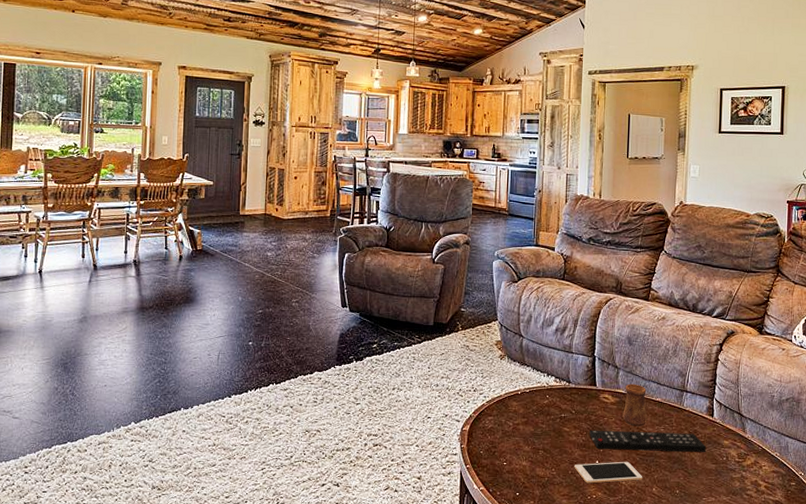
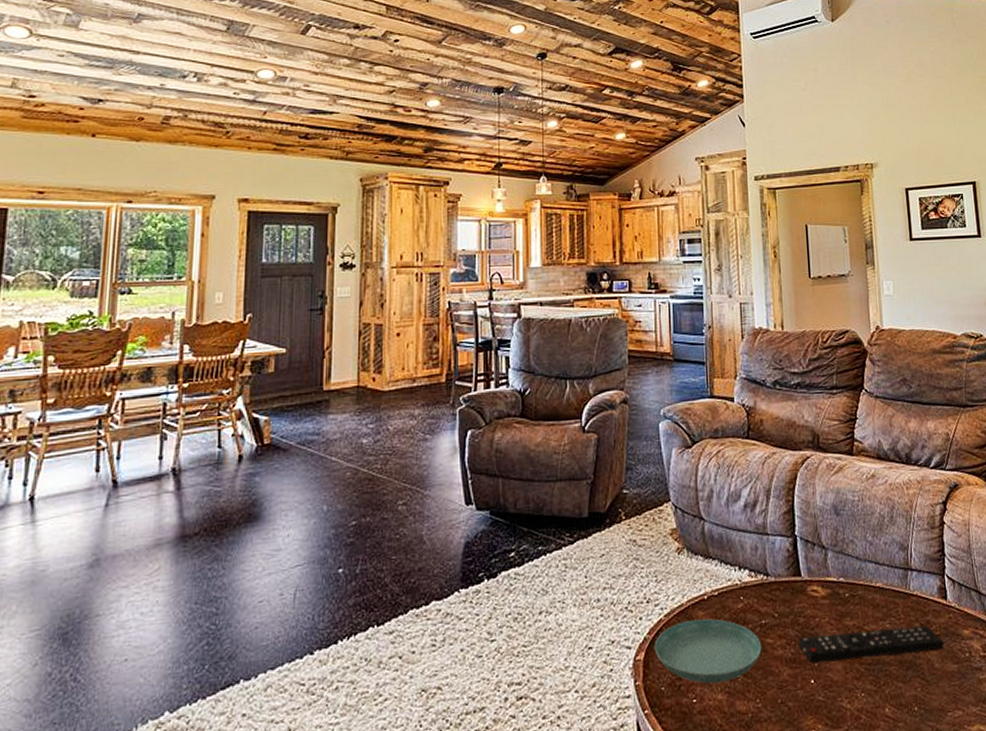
saucer: none [477,408,560,454] -> present [654,618,762,684]
cell phone: present [574,461,643,484] -> none [784,675,872,714]
cup: present [623,383,648,426] -> none [836,567,869,625]

